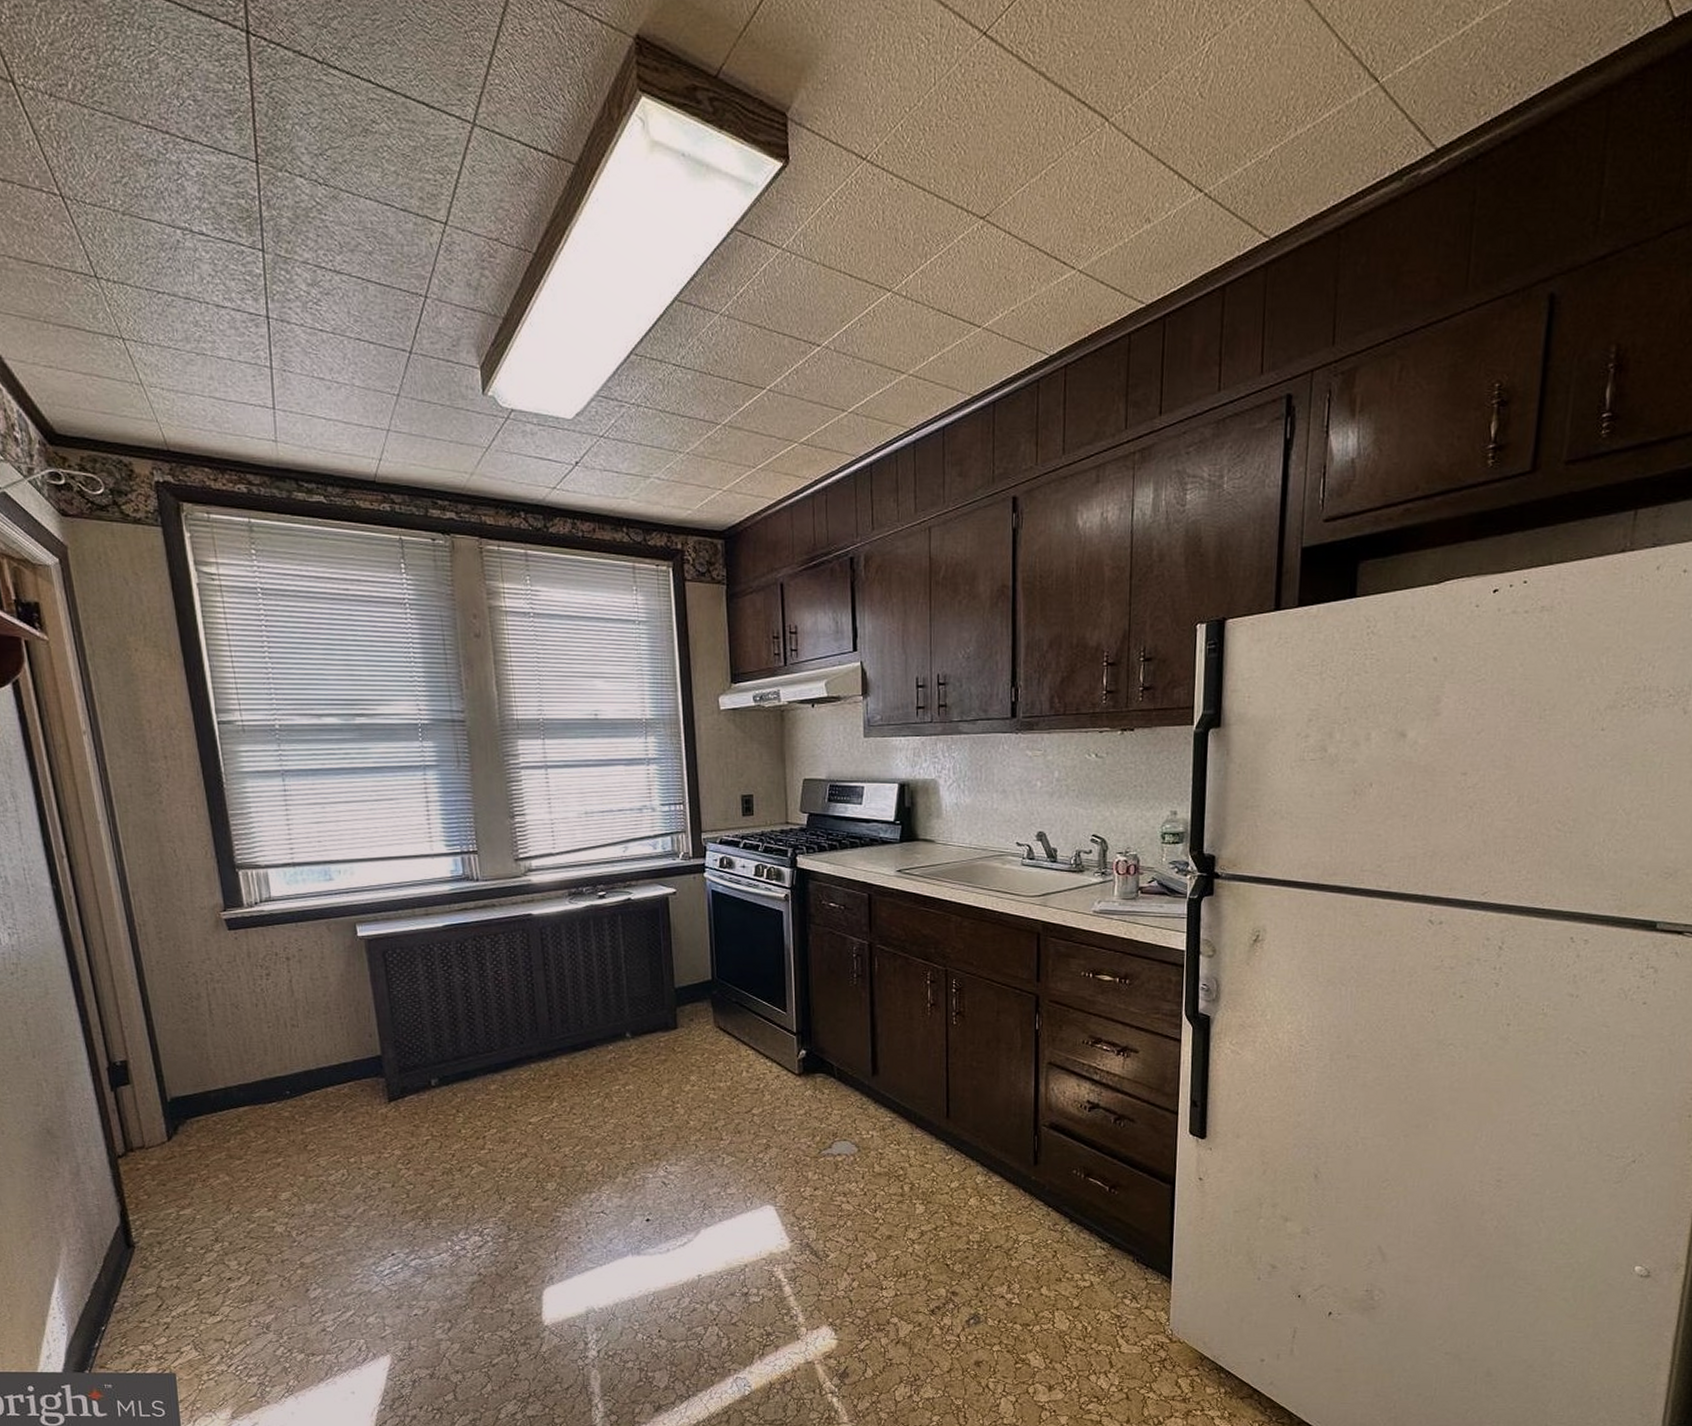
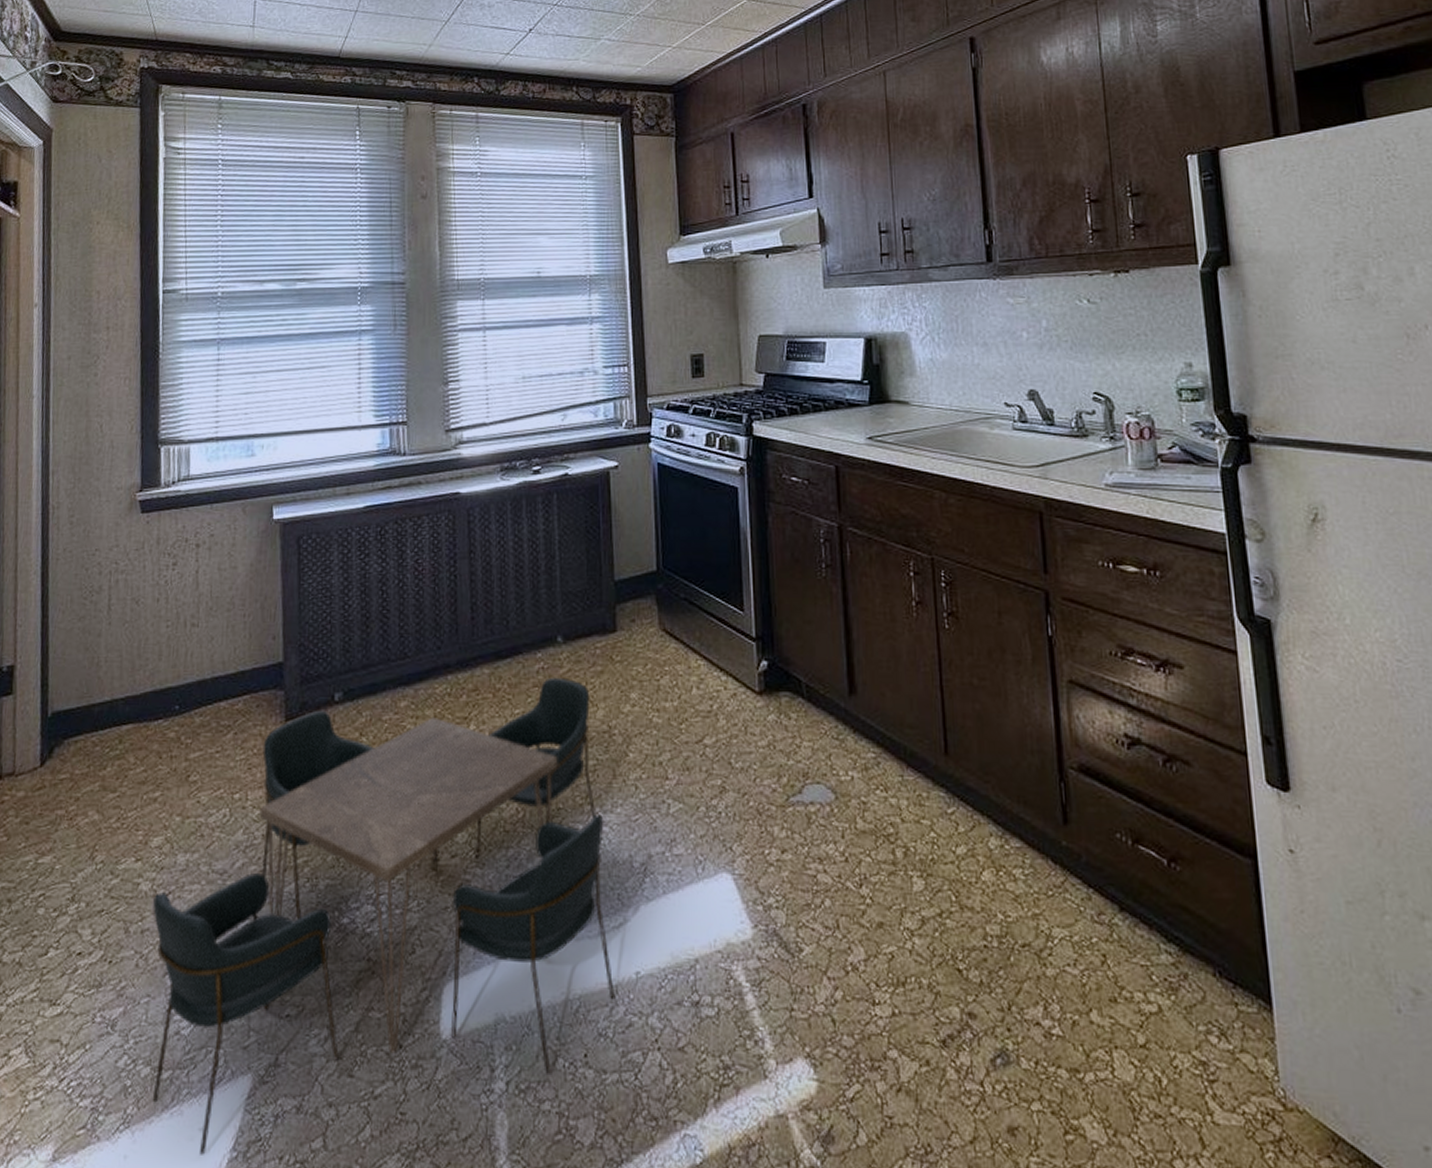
dining table: none [289,1064,682,1409] -> present [152,677,616,1155]

